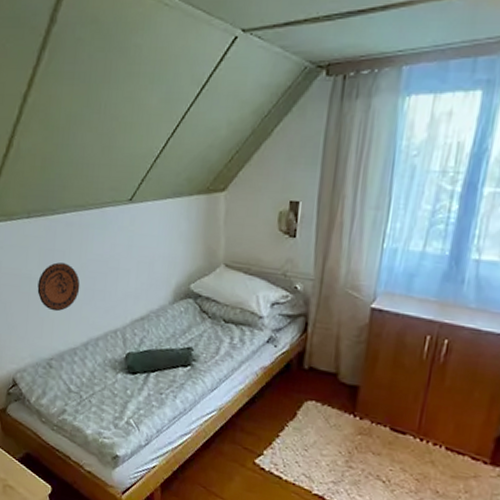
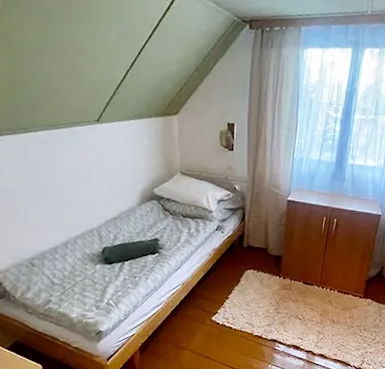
decorative plate: present [37,262,80,312] -> none [14,175,56,218]

